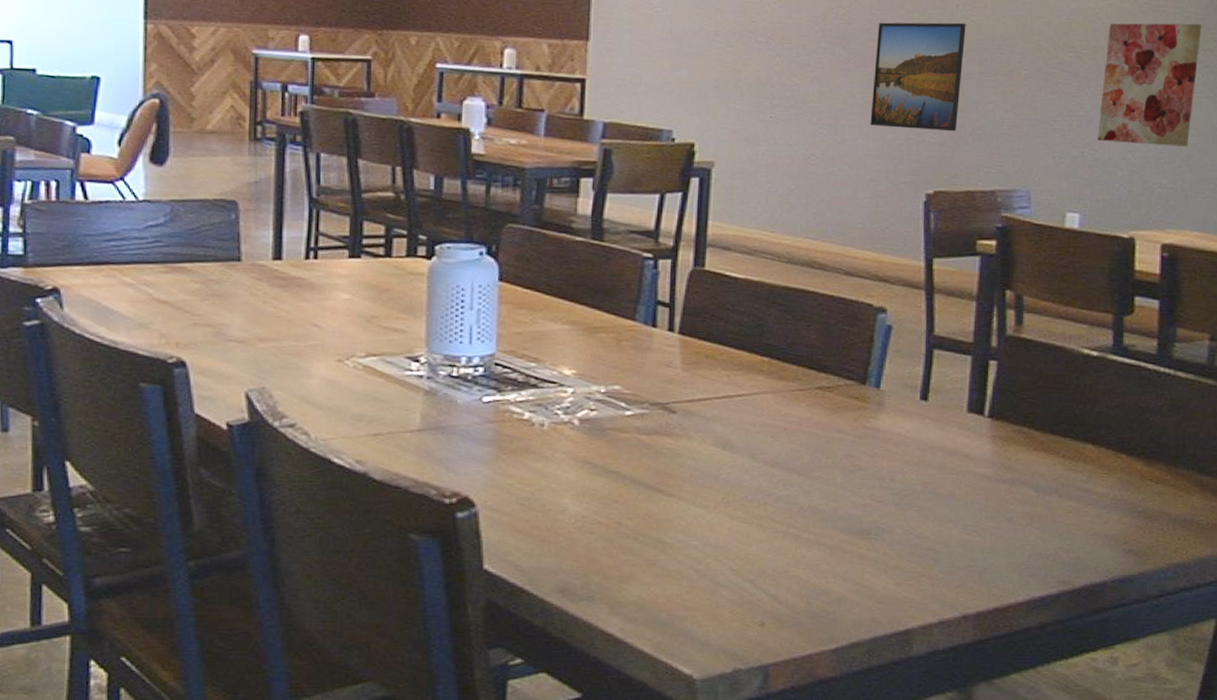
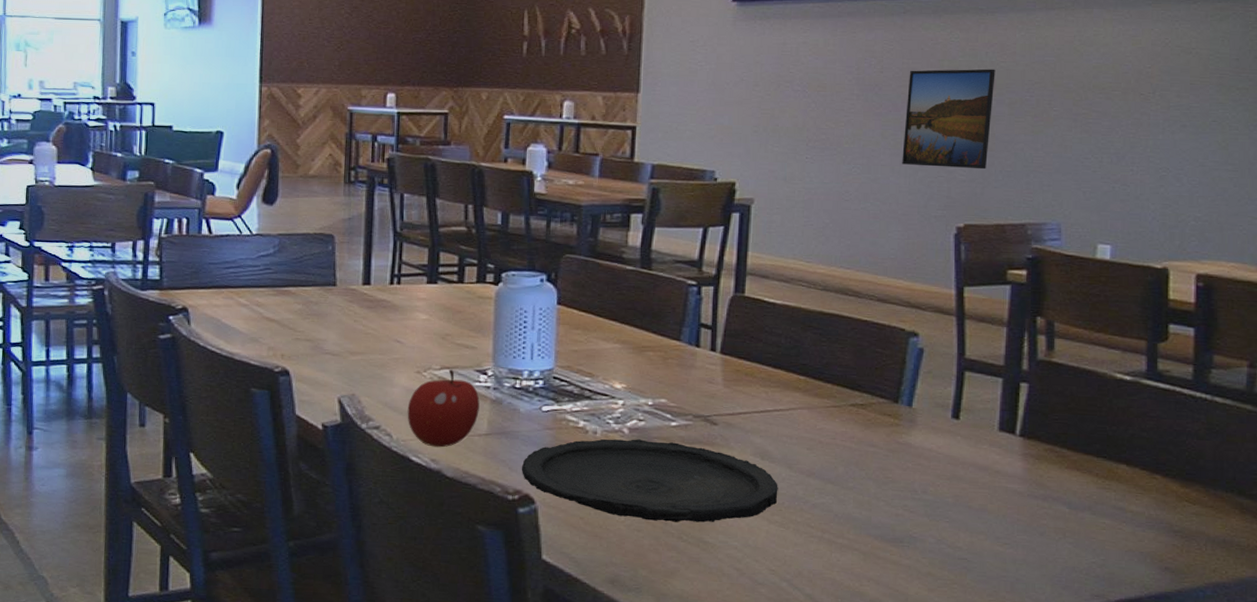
fruit: none [327,356,411,447] -> present [407,369,480,448]
plate: none [459,431,741,522] -> present [521,438,778,523]
wall art: present [1097,23,1202,147] -> none [1129,64,1237,181]

